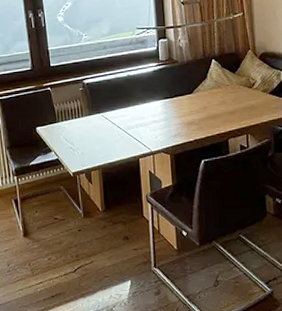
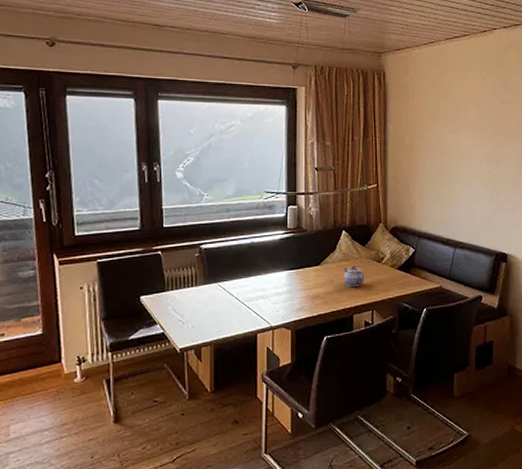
teapot: none [215,92,238,112] -> present [343,265,365,286]

